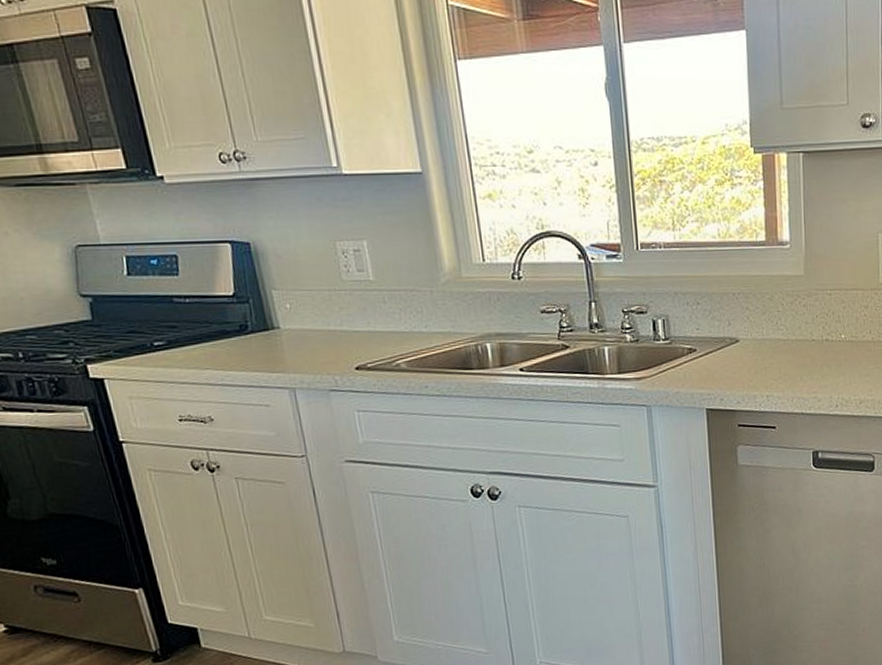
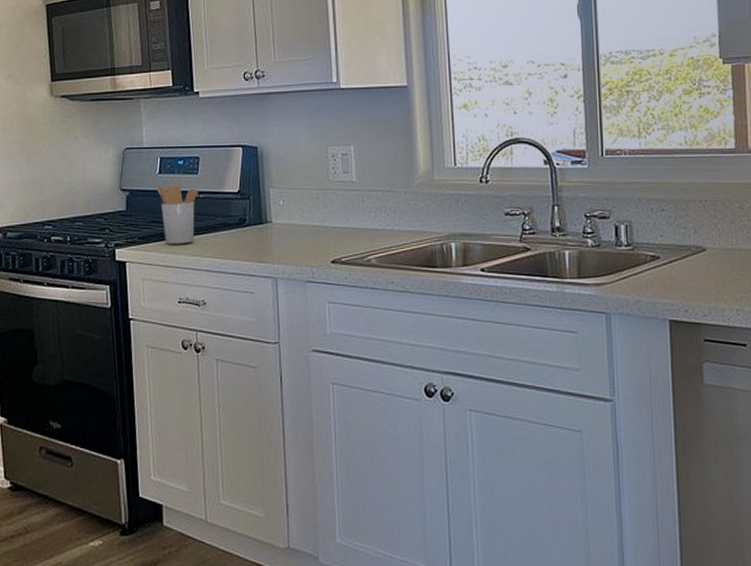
utensil holder: none [127,288,188,357] -> present [156,184,198,245]

